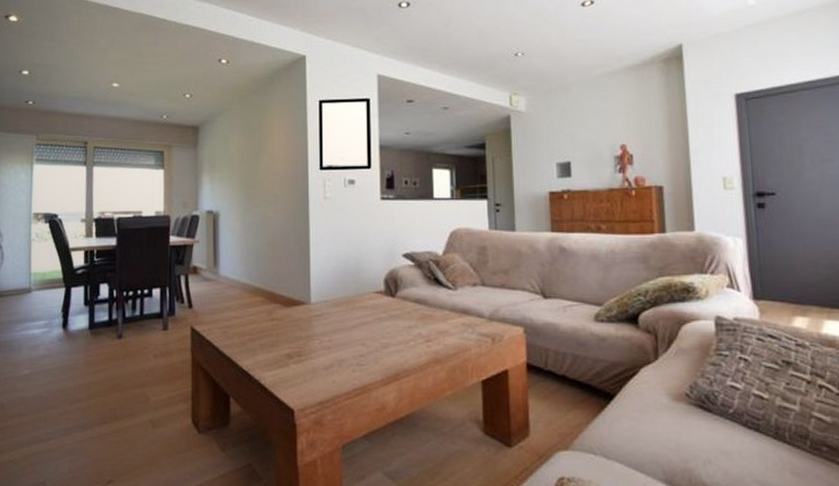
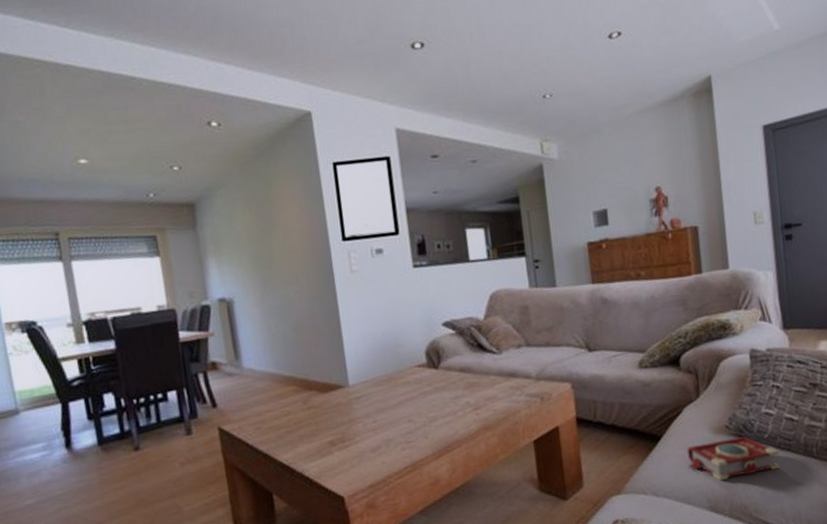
book: none [642,408,747,452] -> present [687,436,780,480]

